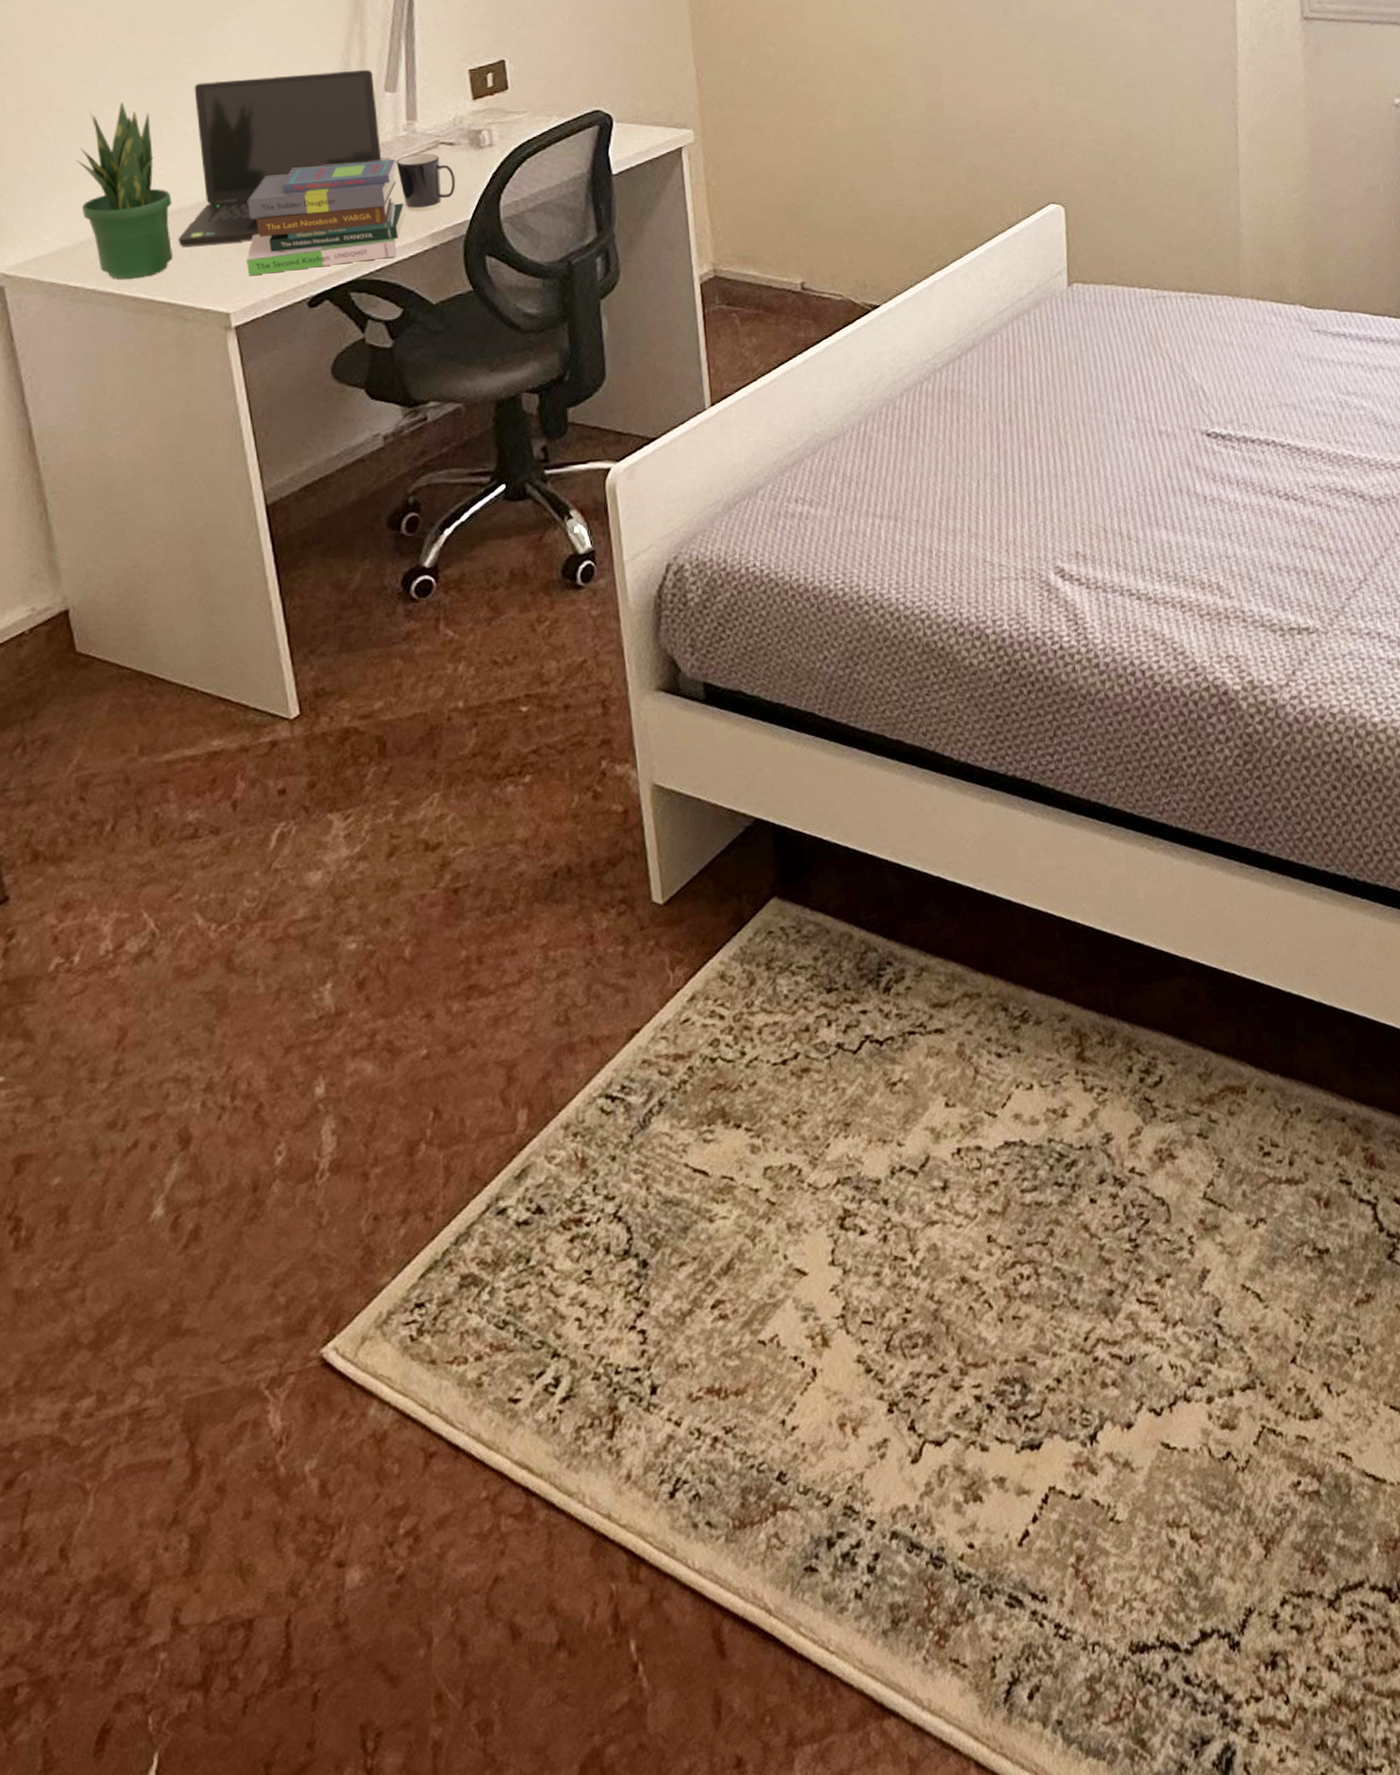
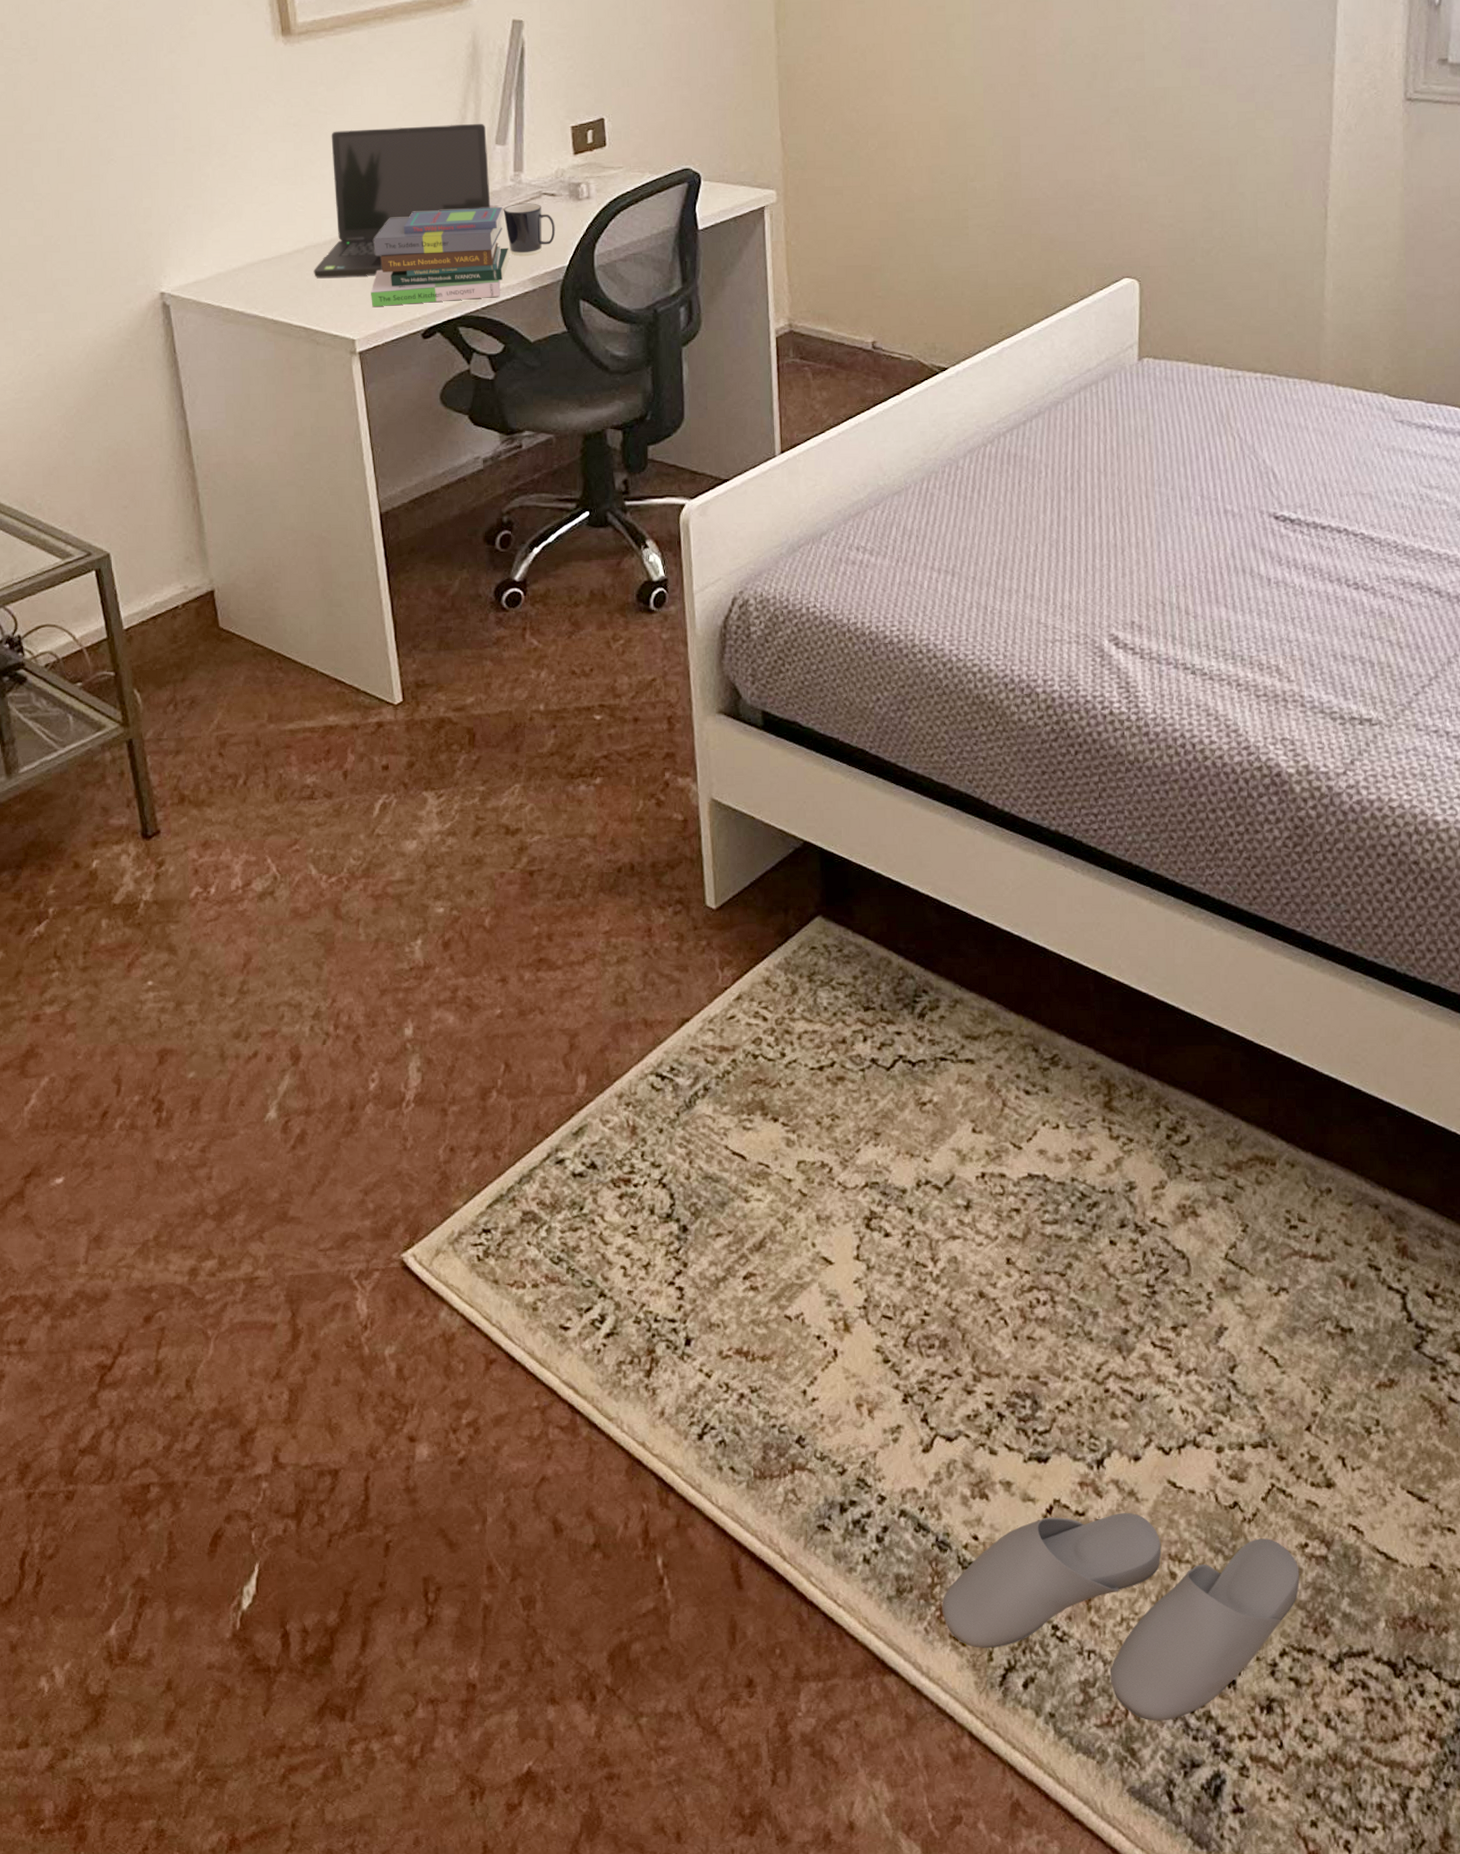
planter: present [75,102,173,279] -> none [230,146,309,304]
slippers: none [940,1484,1295,1705] -> present [942,1513,1300,1721]

